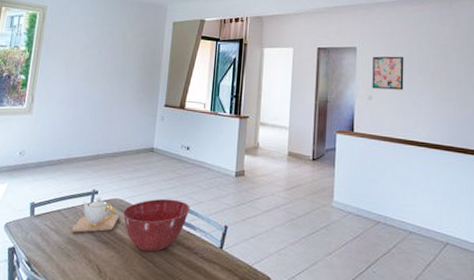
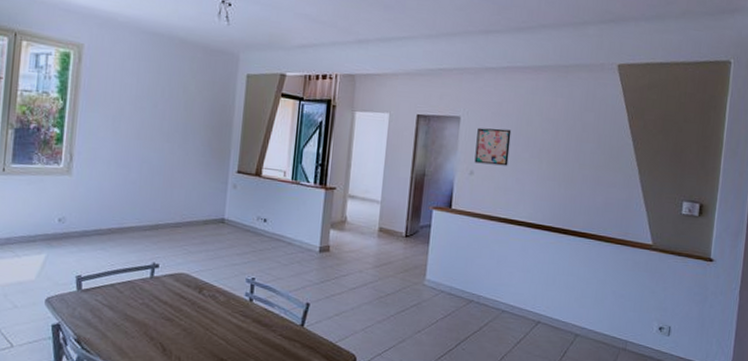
teapot: present [71,197,120,233] -> none [128,271,186,309]
mixing bowl: present [122,198,190,252] -> none [189,273,268,329]

